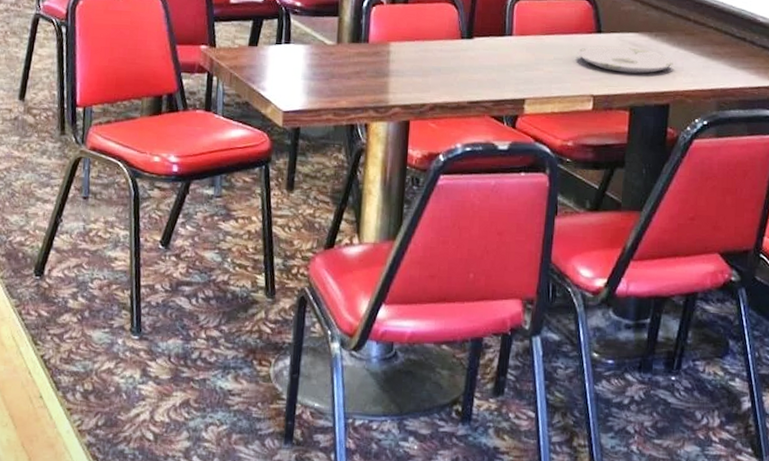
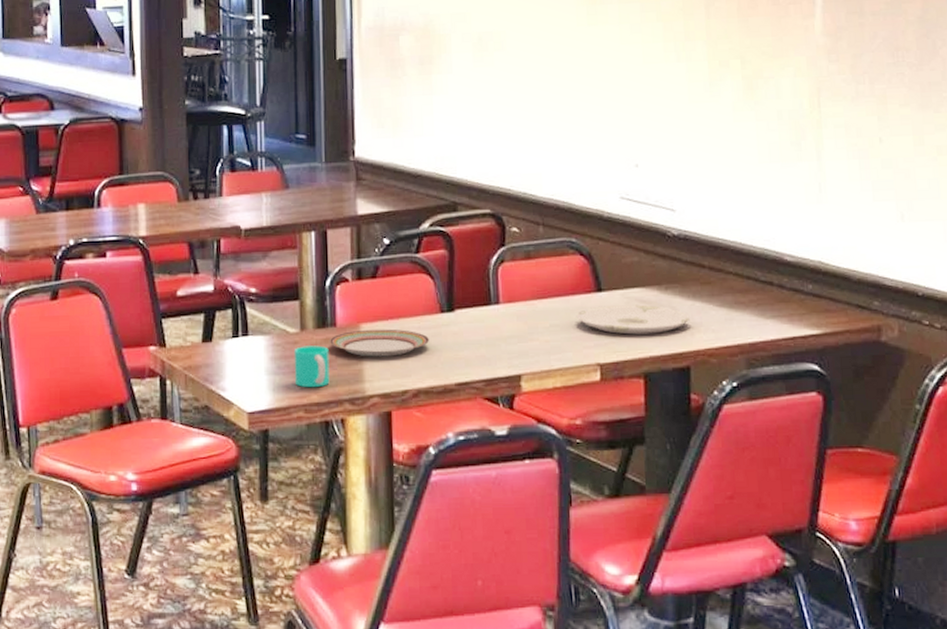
cup: none [327,57,360,95] -> present [294,345,330,388]
plate: none [361,47,450,73] -> present [329,329,430,357]

